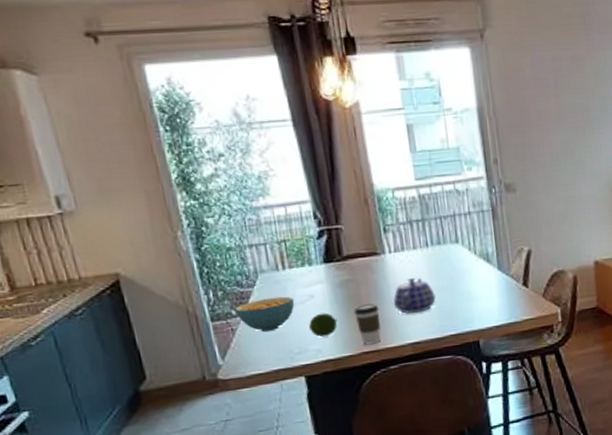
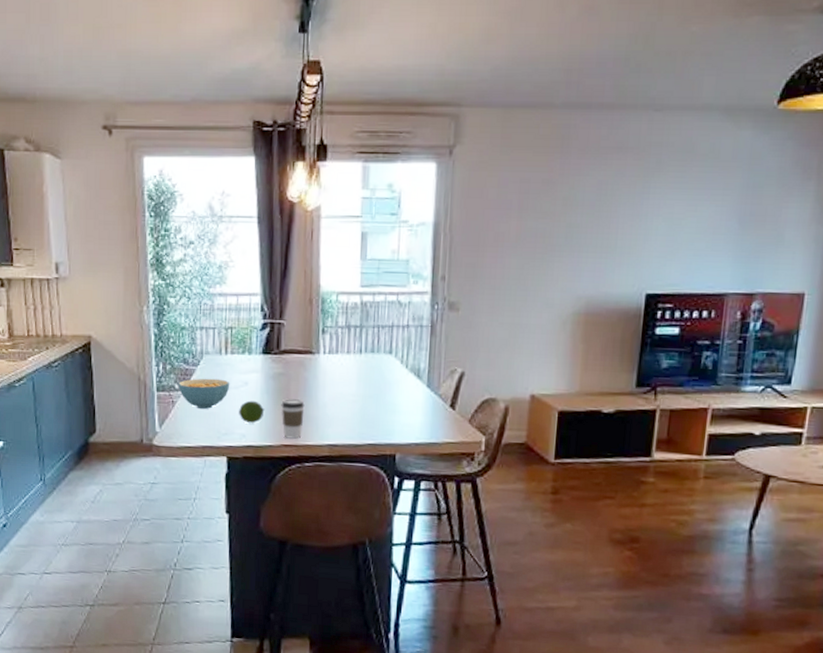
teapot: present [393,277,437,315] -> none [318,381,361,417]

